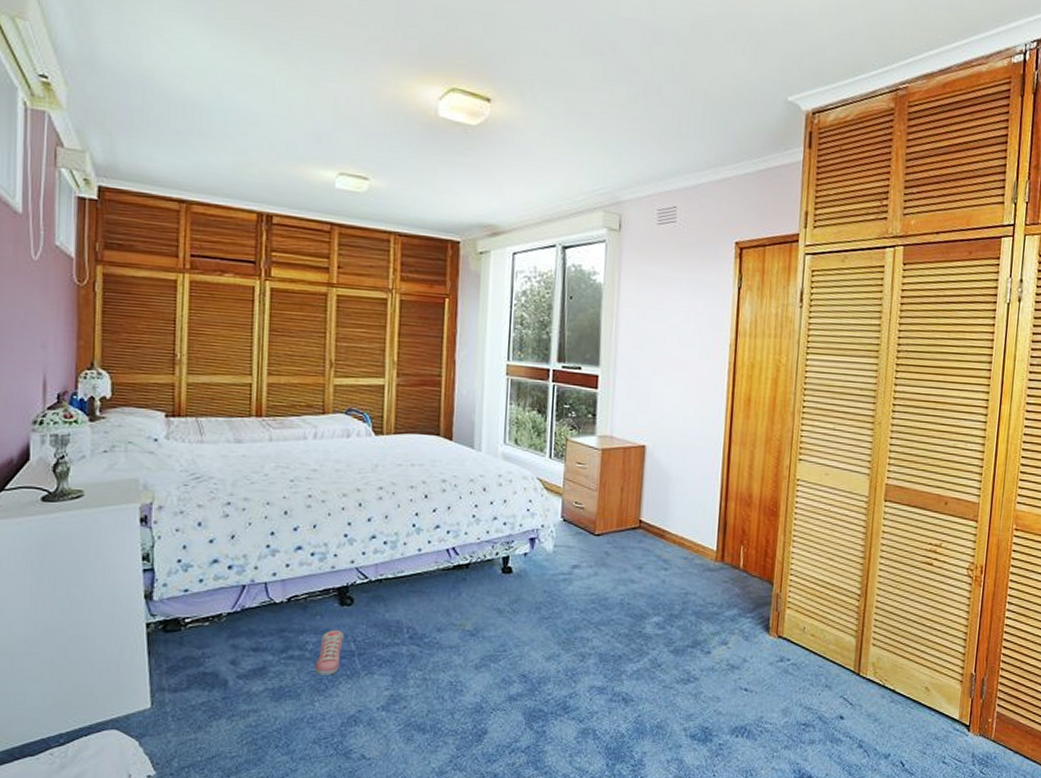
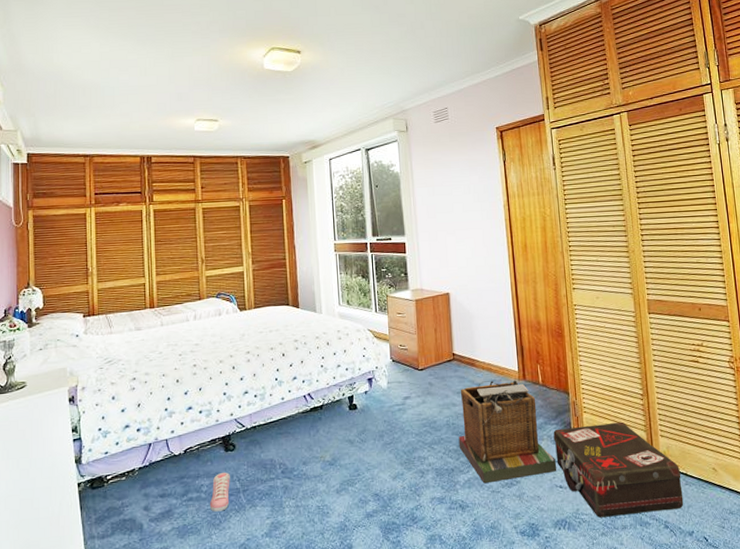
clothes hamper: none [631,558,745,677] -> present [458,380,557,484]
suitcase: none [746,623,888,729] -> present [553,422,684,518]

